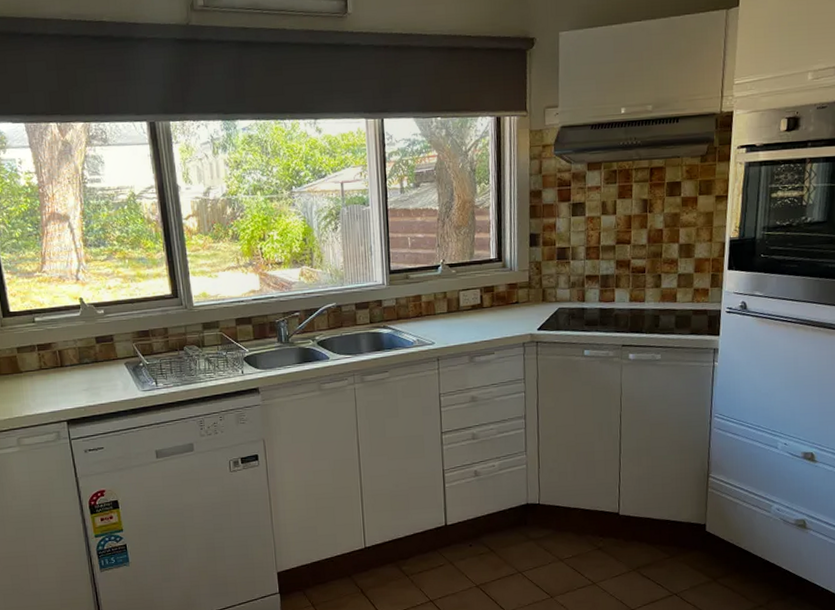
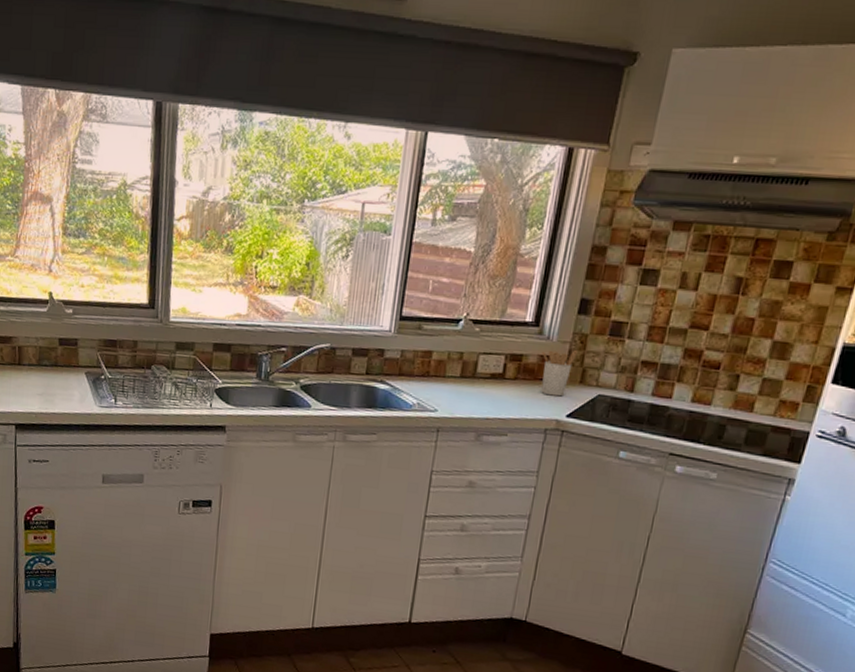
utensil holder: none [508,275,536,316] -> present [541,349,578,397]

